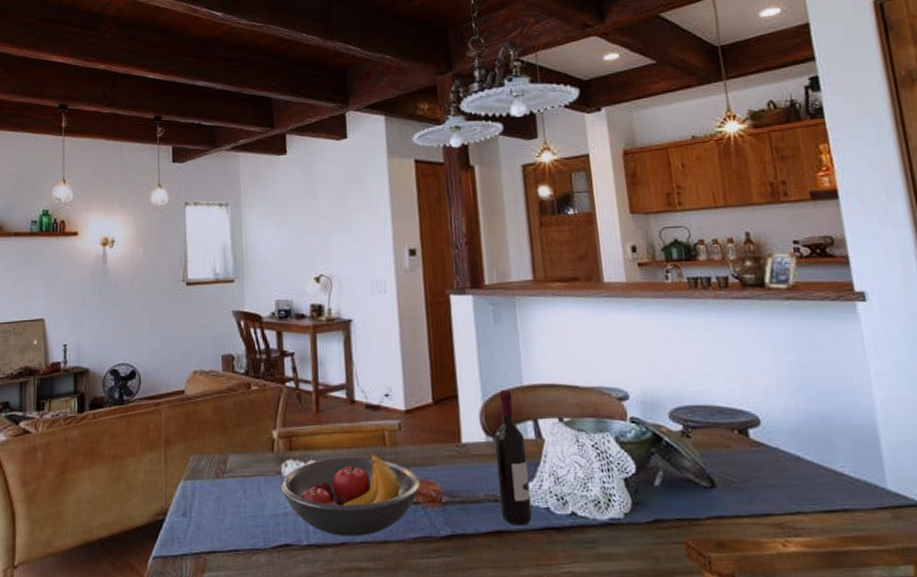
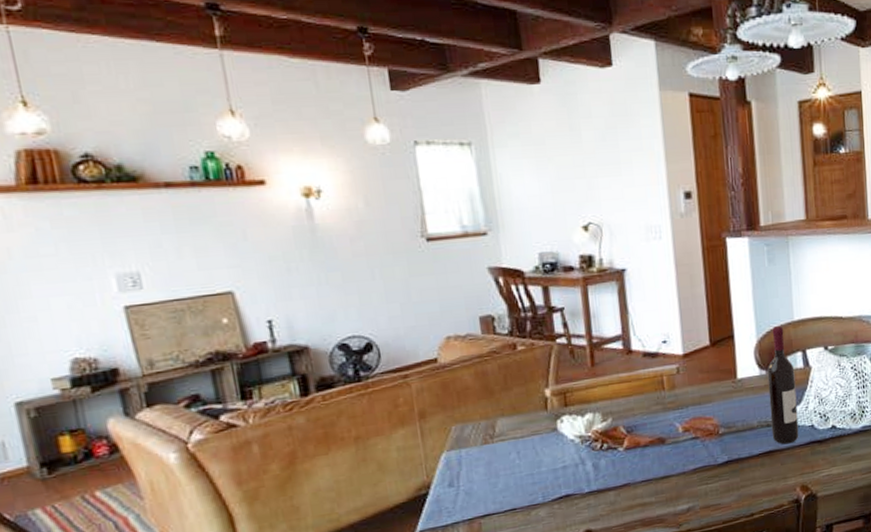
fruit bowl: present [281,453,421,536] -> none [557,398,700,479]

